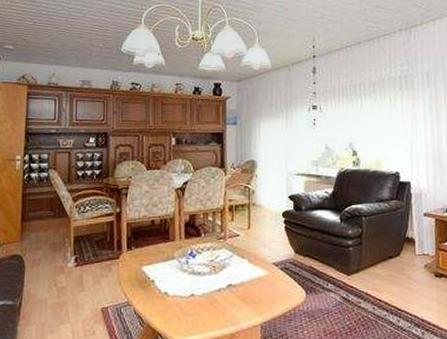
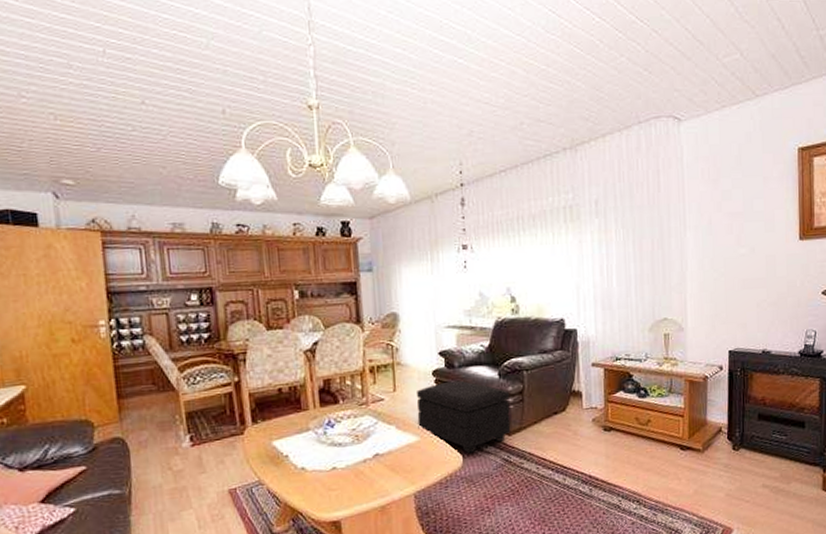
footstool: none [267,222,350,290] -> present [416,380,511,454]

